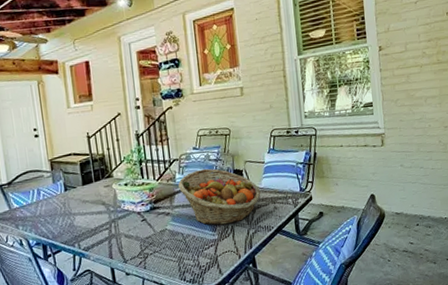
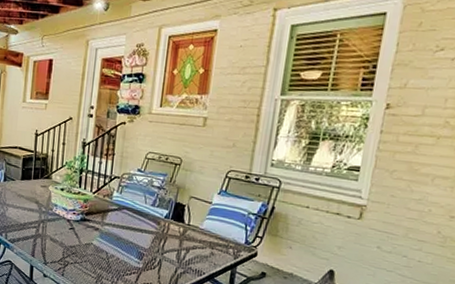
fruit basket: present [178,168,261,226] -> none [114,193,200,258]

